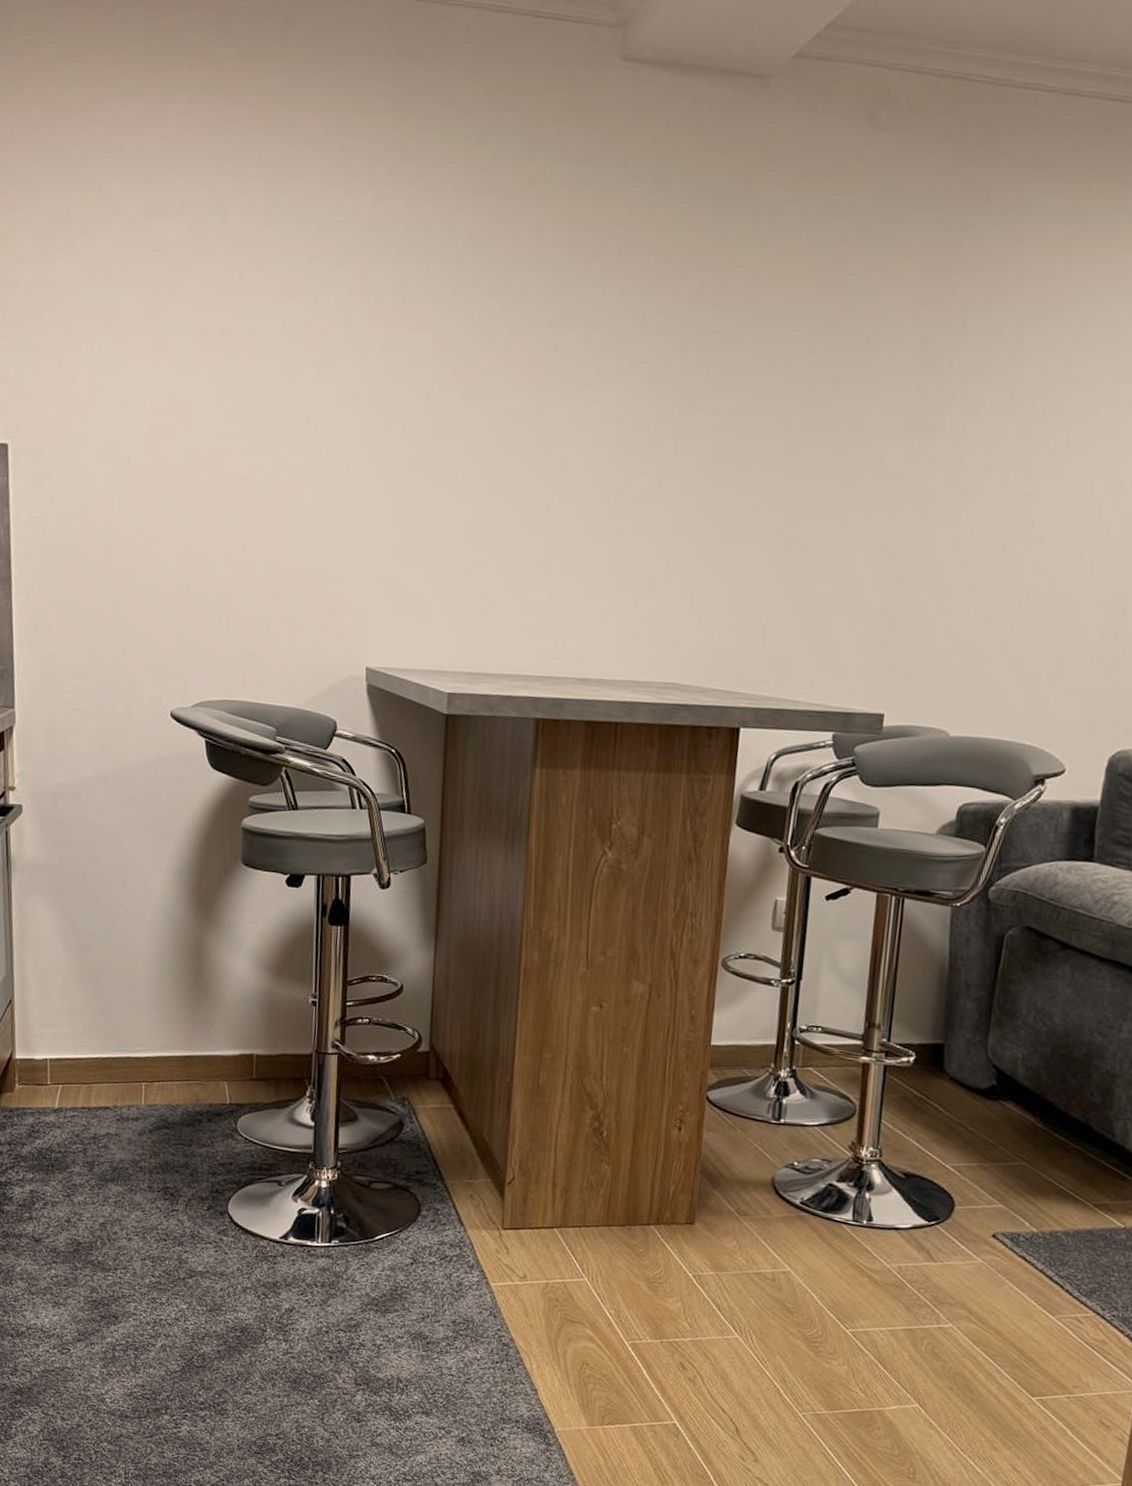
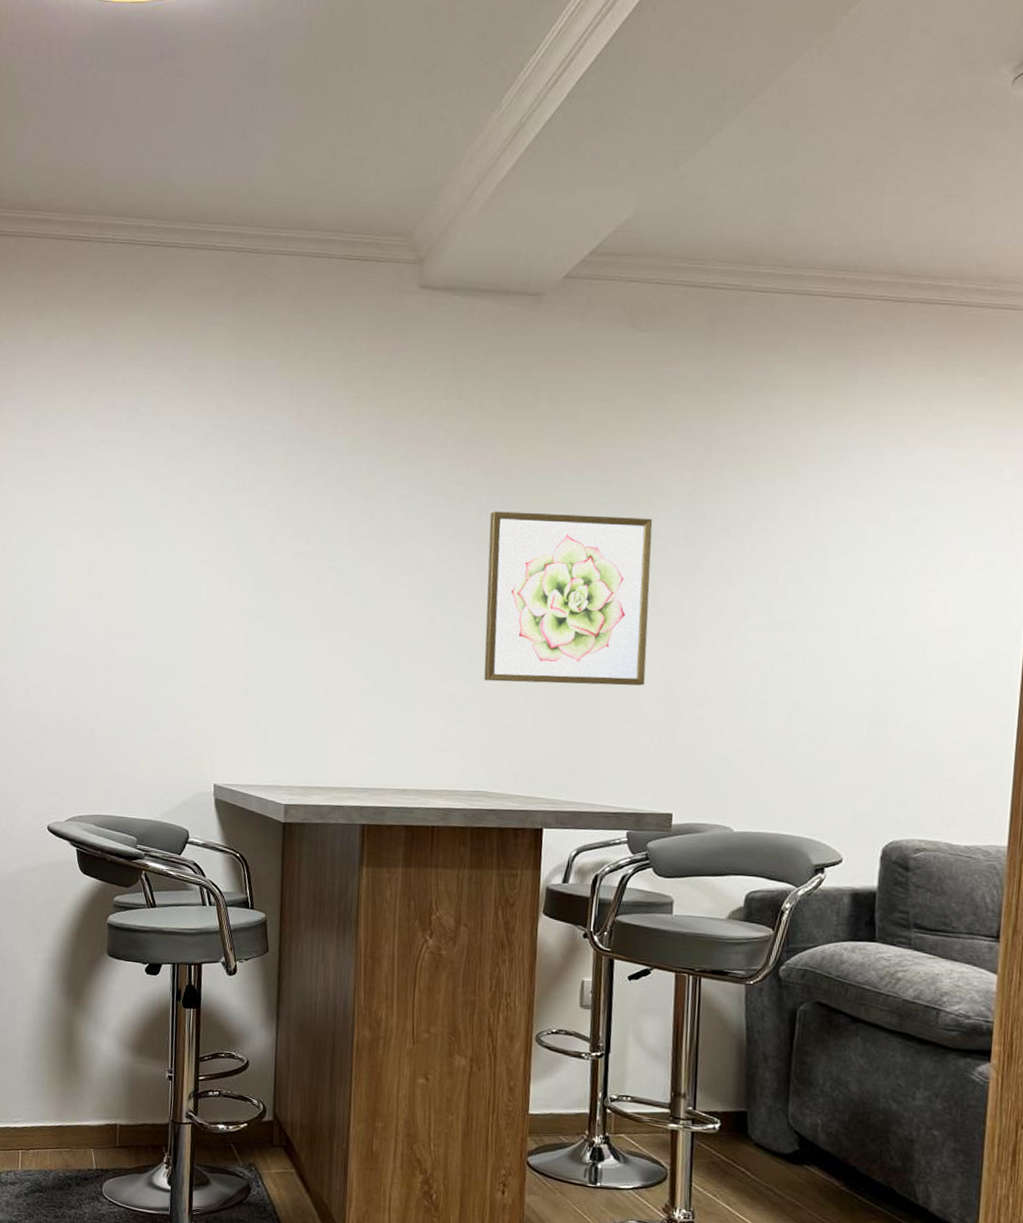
wall art: none [680,348,882,565] -> present [484,511,653,686]

